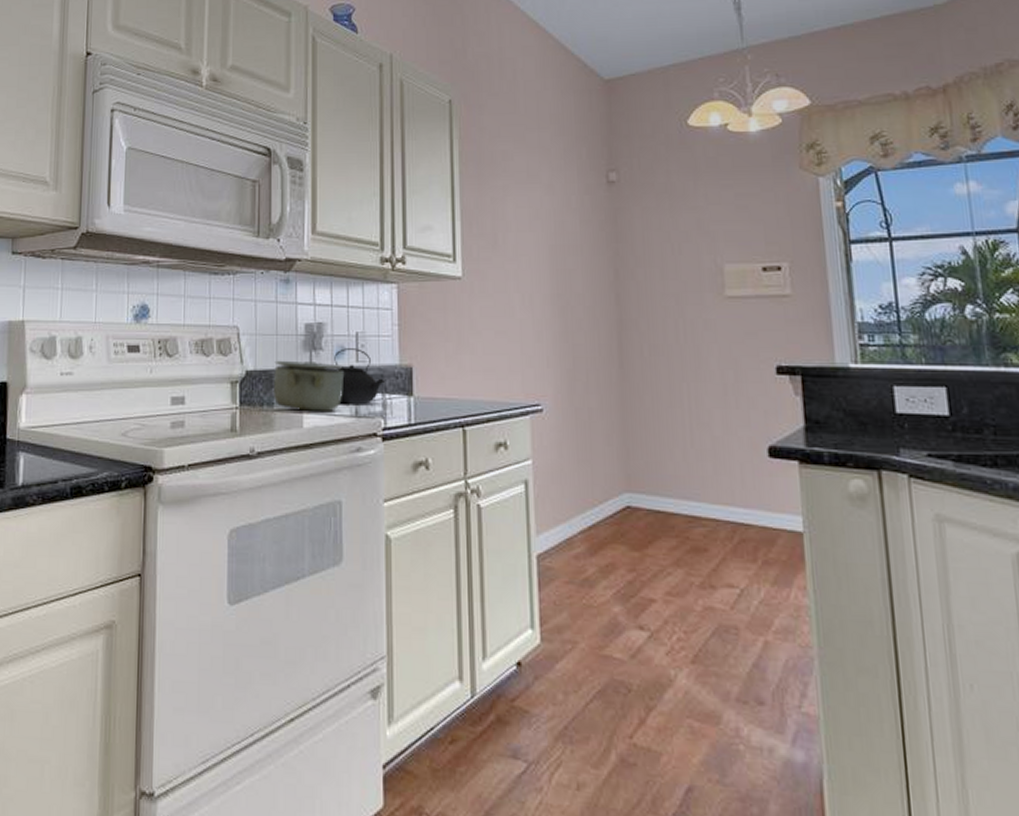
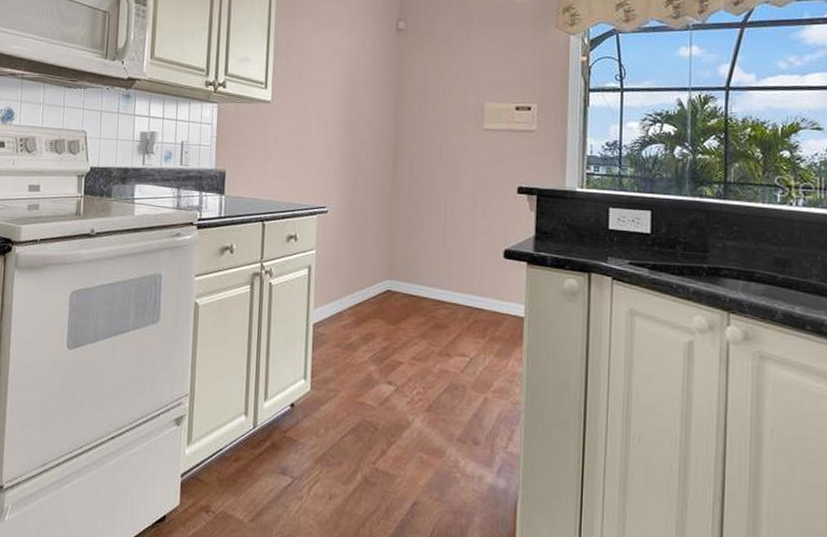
cooking pot: present [274,360,343,412] -> none [112,160,170,203]
teakettle: present [334,348,385,404] -> none [162,153,202,199]

